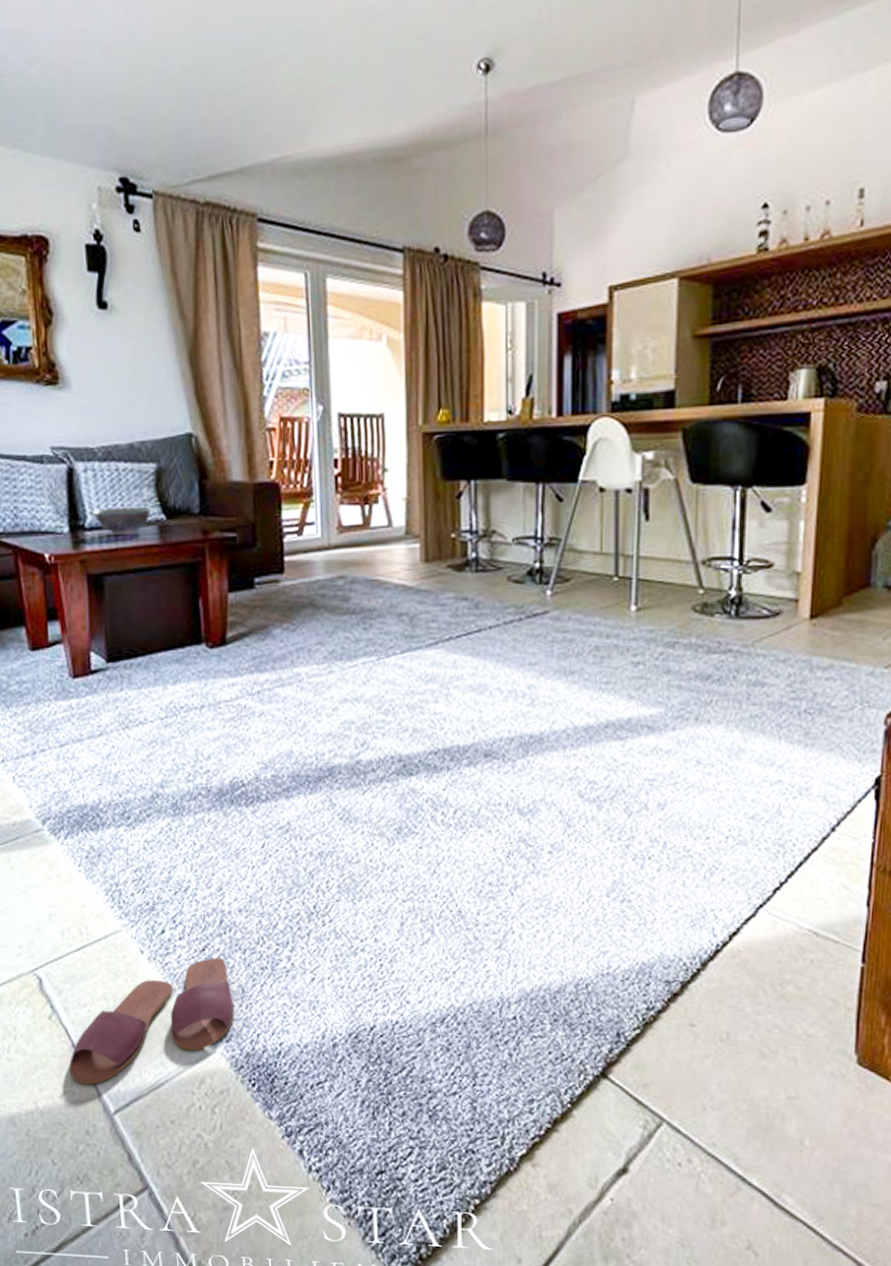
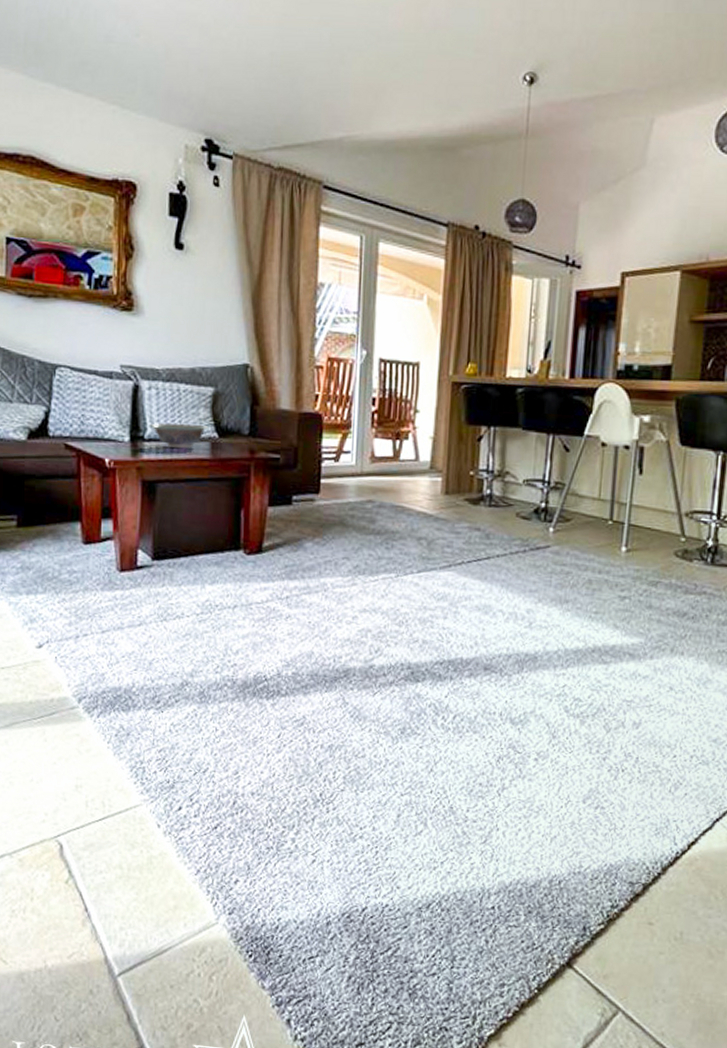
slippers: present [69,958,234,1085] -> none [80,835,239,947]

